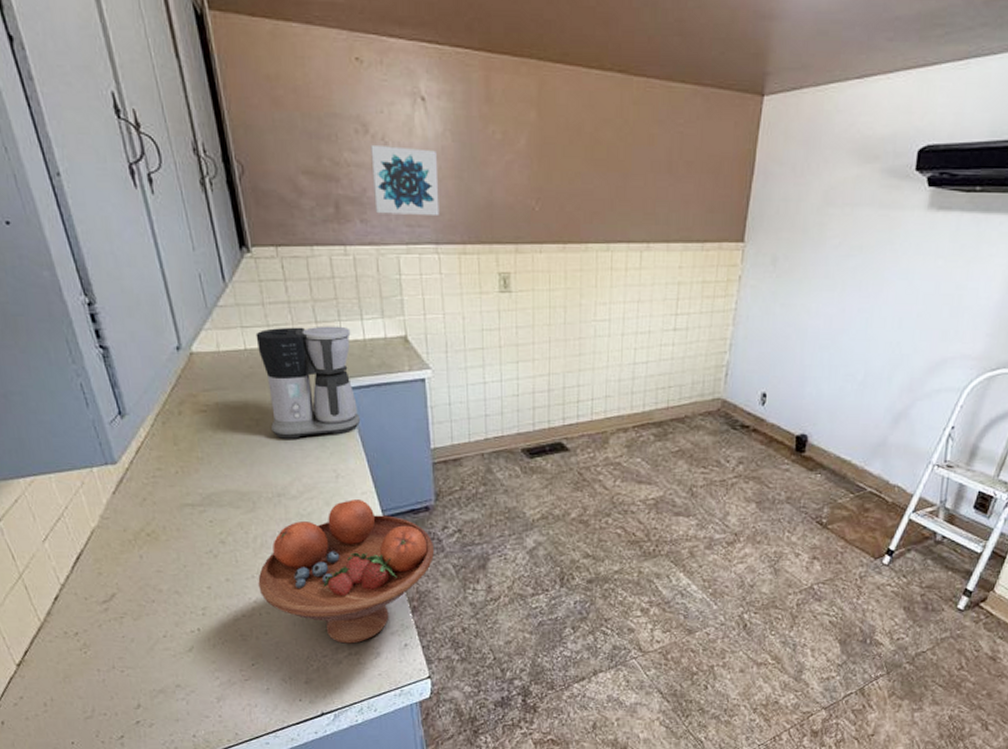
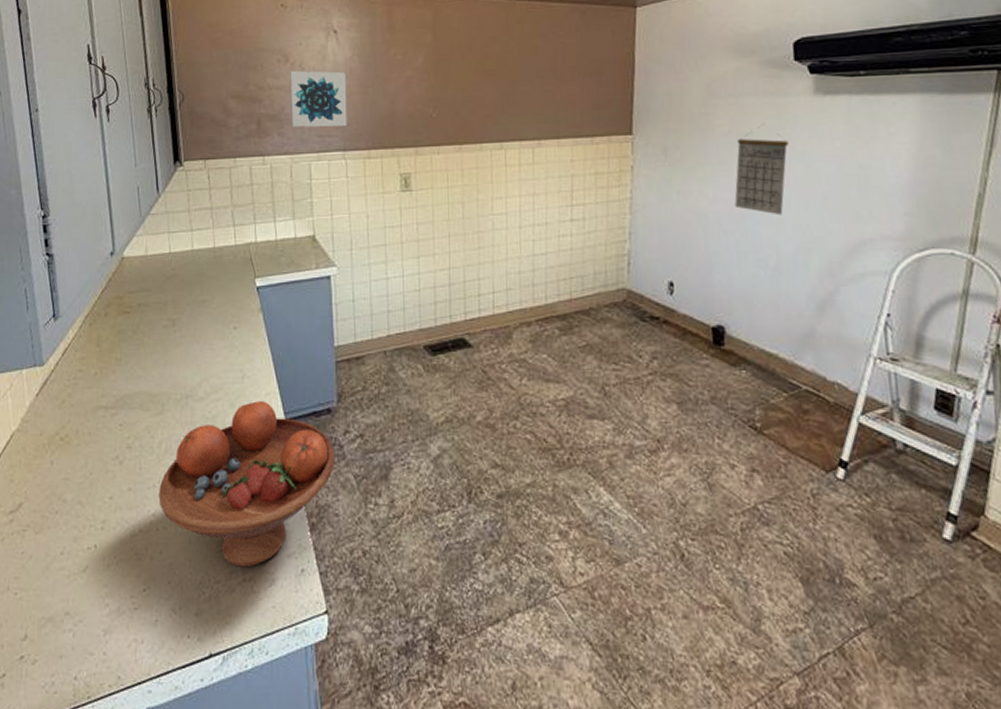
coffee maker: present [256,326,361,439] -> none [180,228,269,339]
calendar: none [834,237,895,332] -> present [734,123,789,216]

